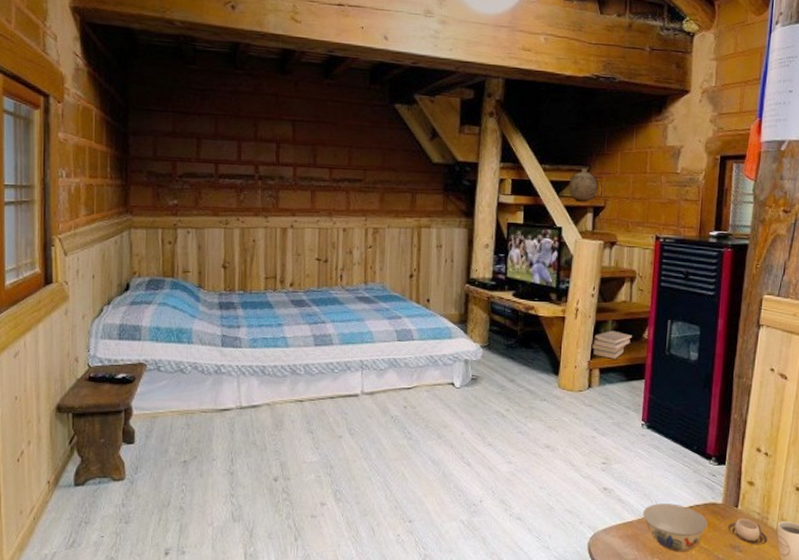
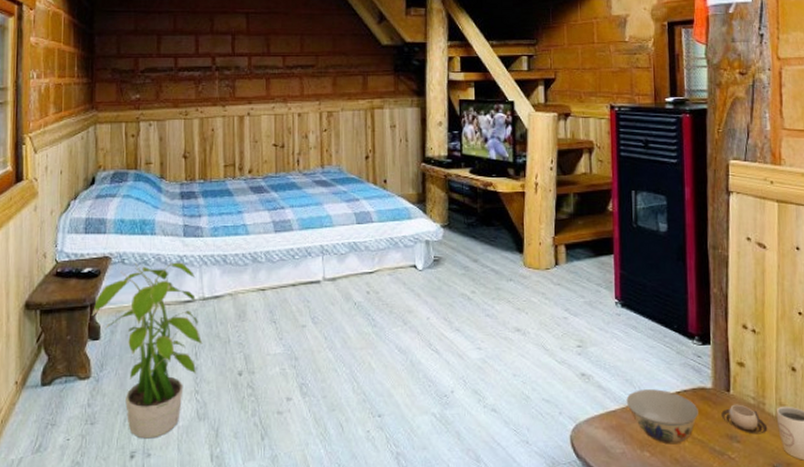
potted plant: none [125,370,239,538] -> present [91,262,203,439]
decorative vase: present [569,167,598,203] -> none [518,41,547,76]
books: present [591,330,632,359] -> none [554,204,596,234]

